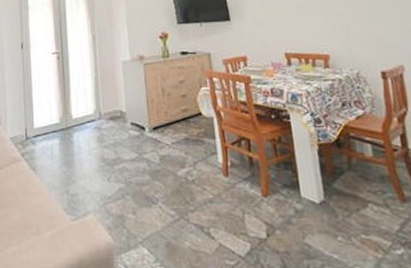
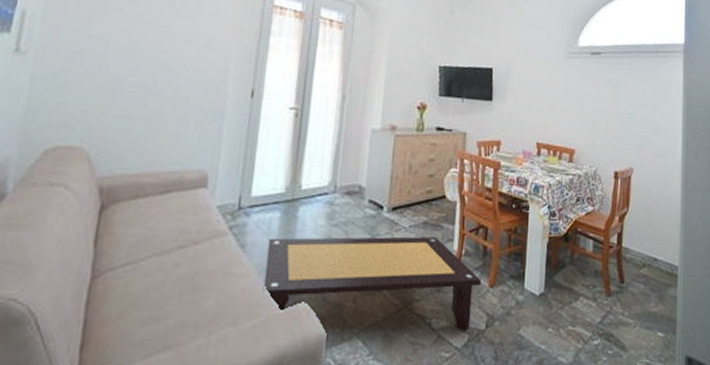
coffee table: none [53,152,254,238] -> present [262,236,481,330]

